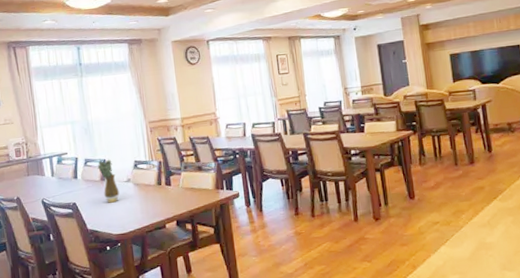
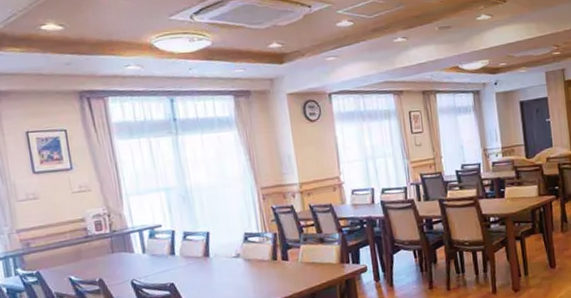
vase: present [97,159,120,203] -> none [199,231,228,282]

